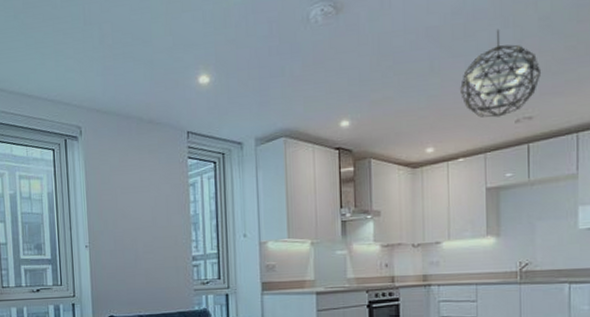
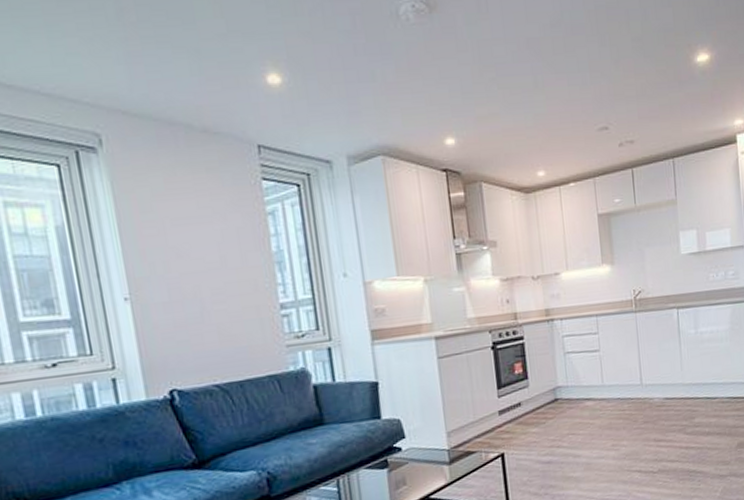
pendant light: present [460,28,540,118] -> none [565,46,638,140]

